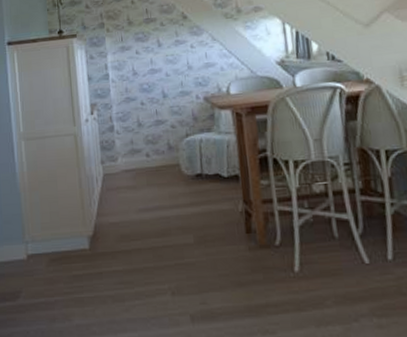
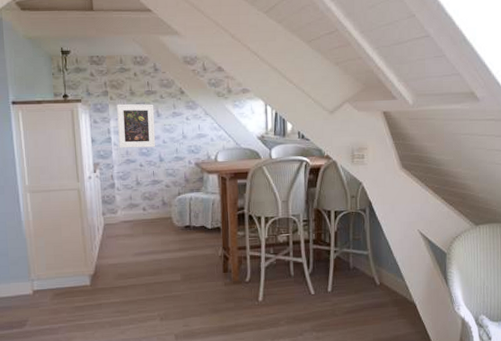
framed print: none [114,33,158,86] -> present [117,103,156,149]

